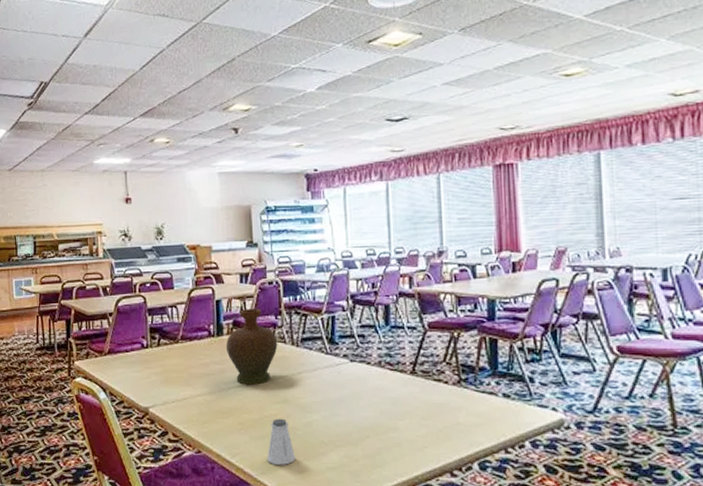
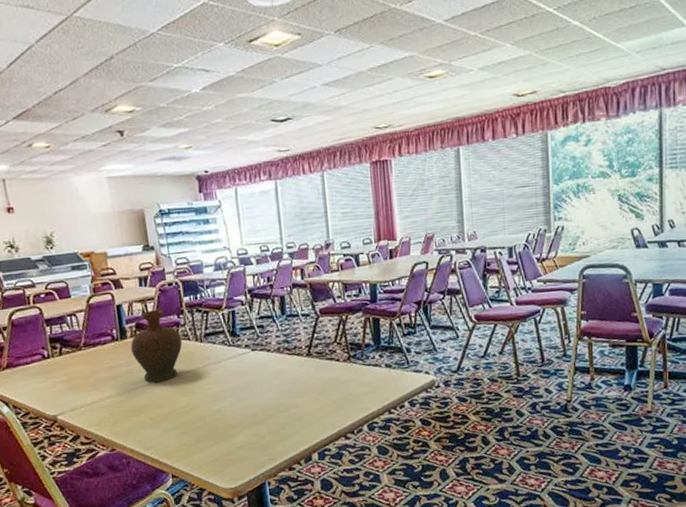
saltshaker: present [267,418,295,465] -> none [180,409,207,452]

